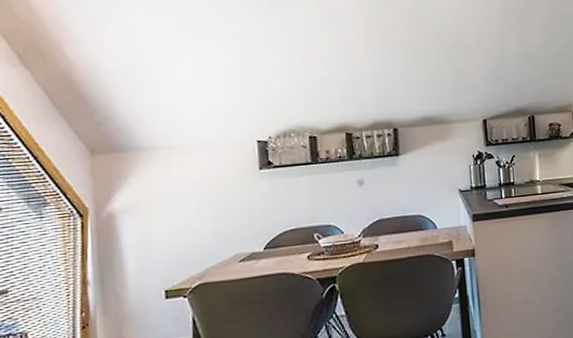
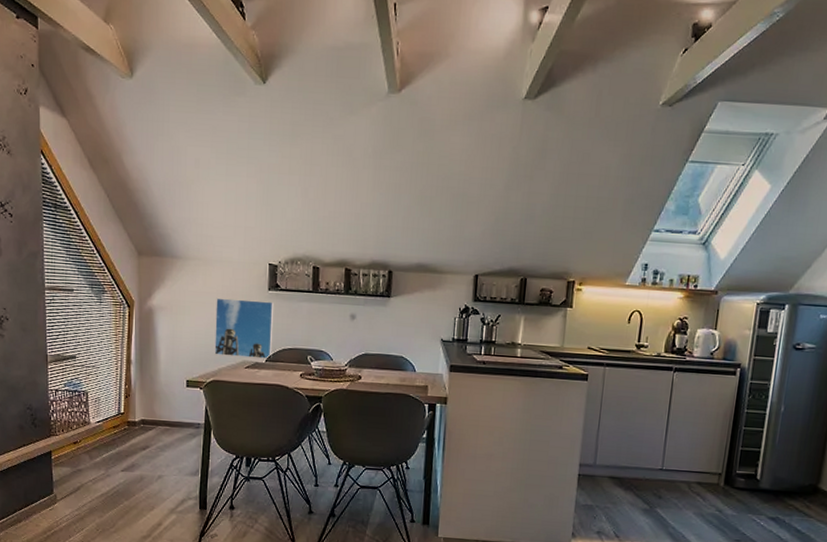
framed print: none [196,181,272,254] -> present [214,297,275,359]

